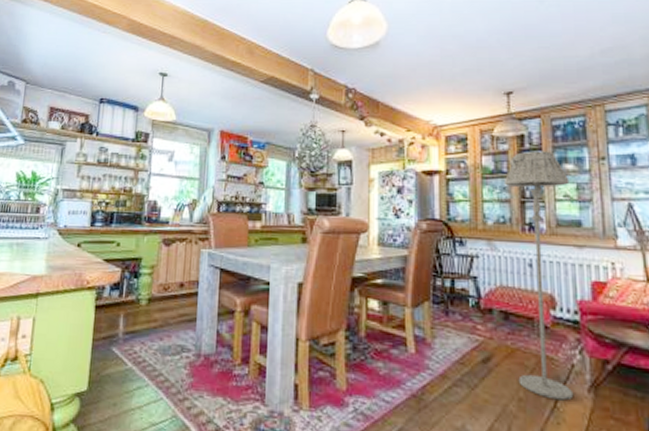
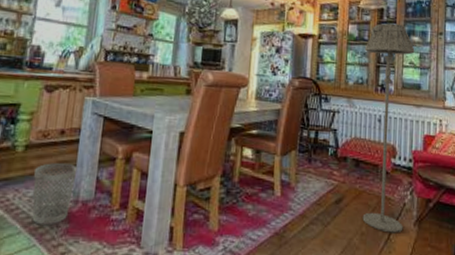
wastebasket: none [157,315,198,378] -> present [32,162,78,224]

